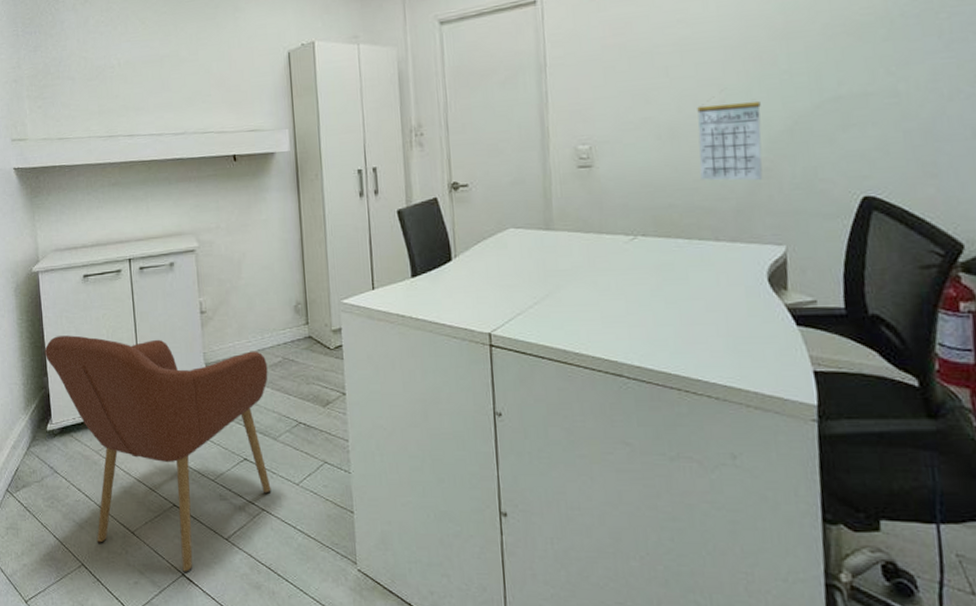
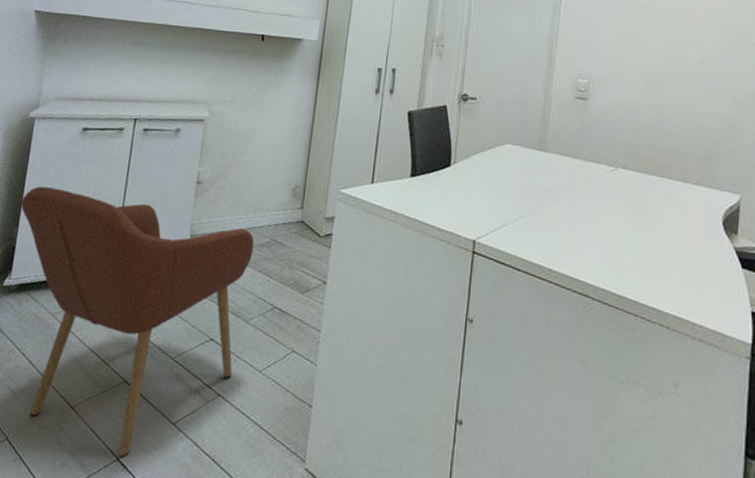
calendar: present [697,96,763,181] -> none [678,56,733,134]

